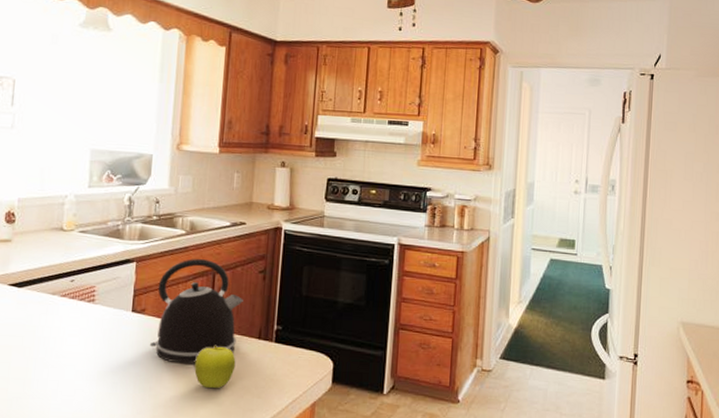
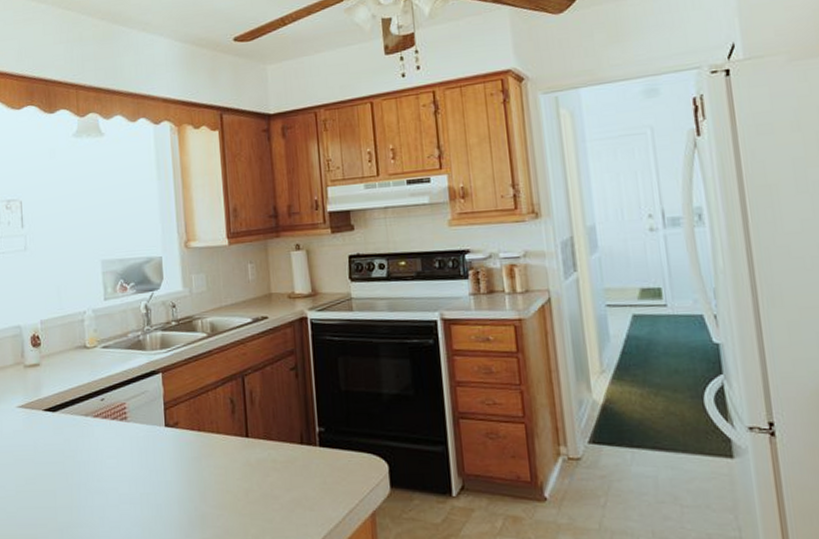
kettle: present [150,259,243,364] -> none [187,362,278,479]
fruit: present [194,346,236,389] -> none [237,456,281,504]

